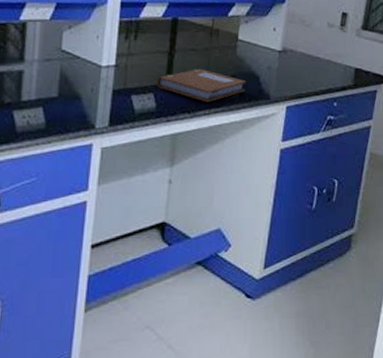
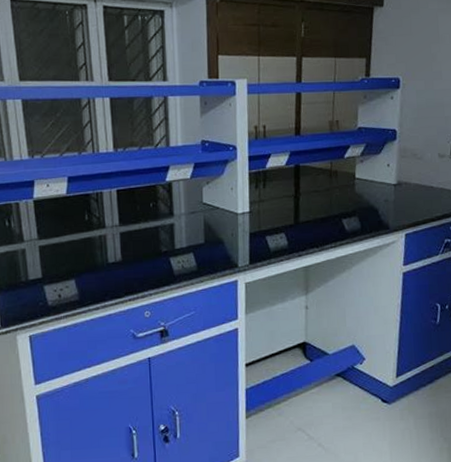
notebook: present [157,69,246,103] -> none [286,208,366,237]

